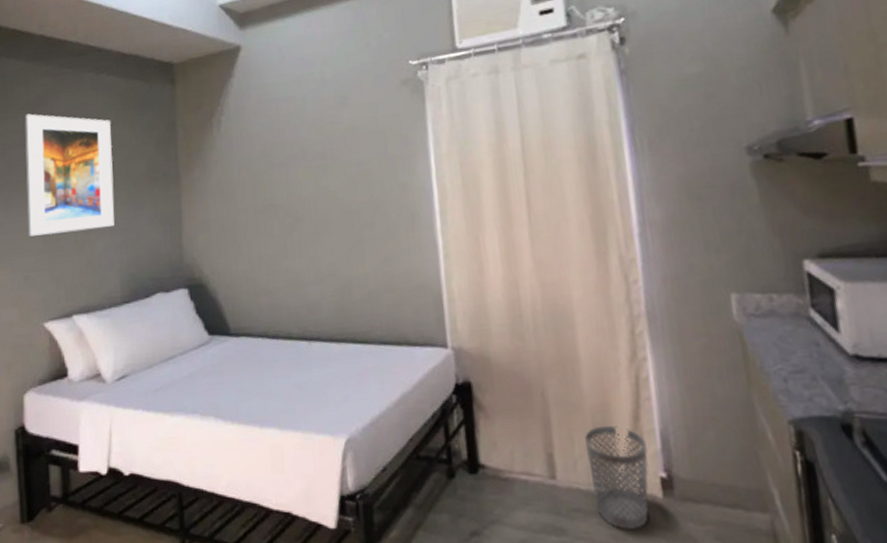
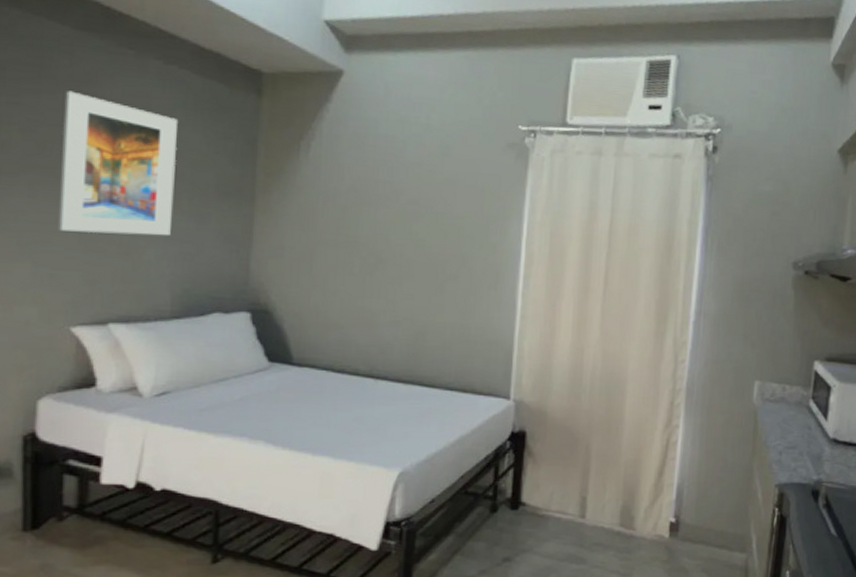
wastebasket: present [585,425,649,531] -> none [614,477,664,563]

